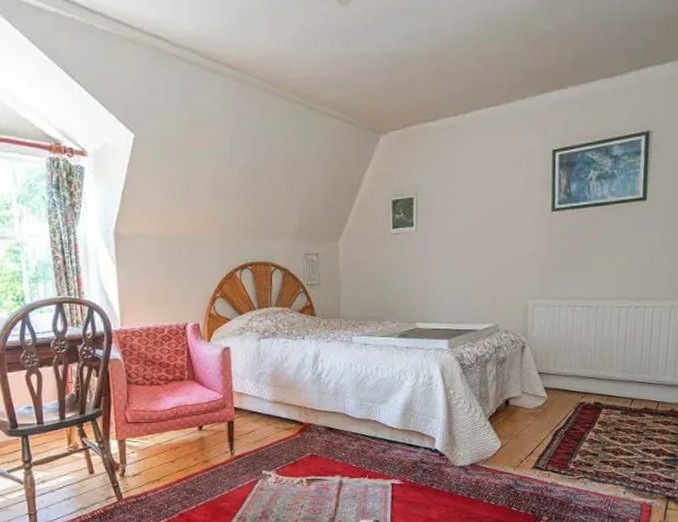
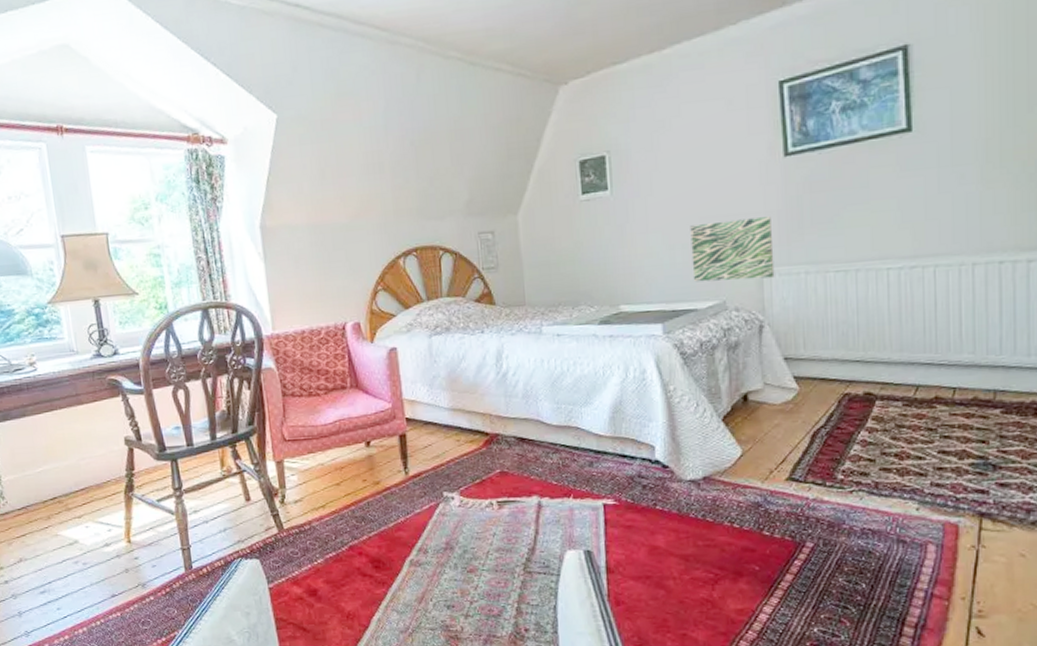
wall art: none [475,259,538,308] -> present [690,217,775,282]

